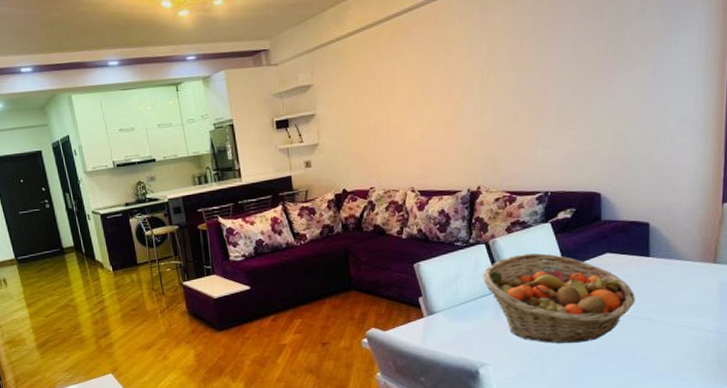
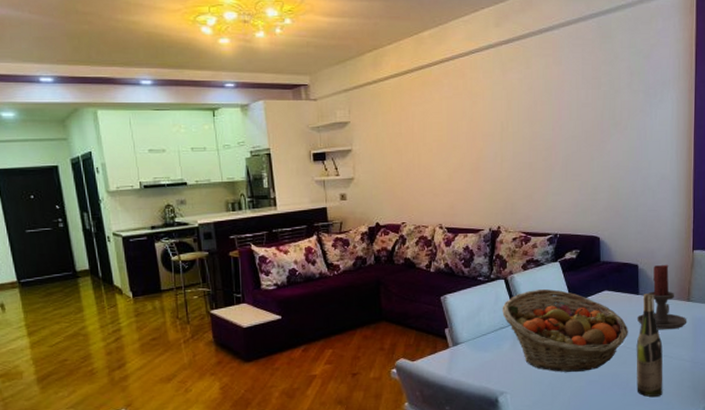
wine bottle: none [644,255,679,371] -> present [636,293,663,397]
candle holder: none [646,221,711,297] -> present [636,264,686,330]

